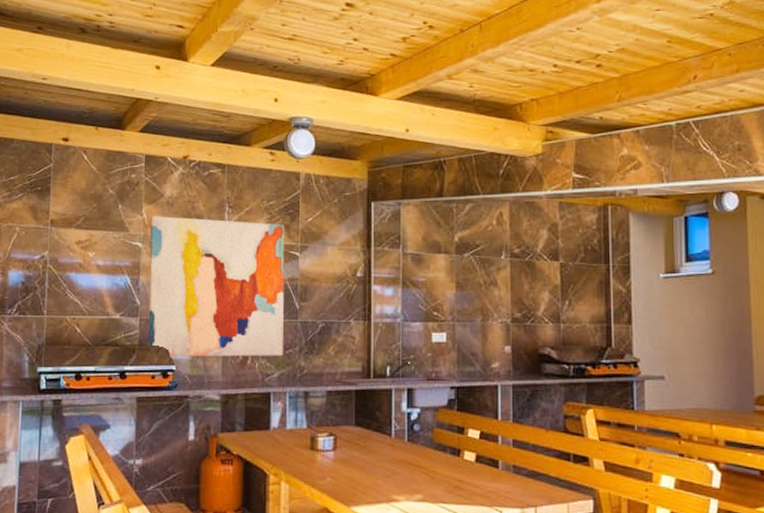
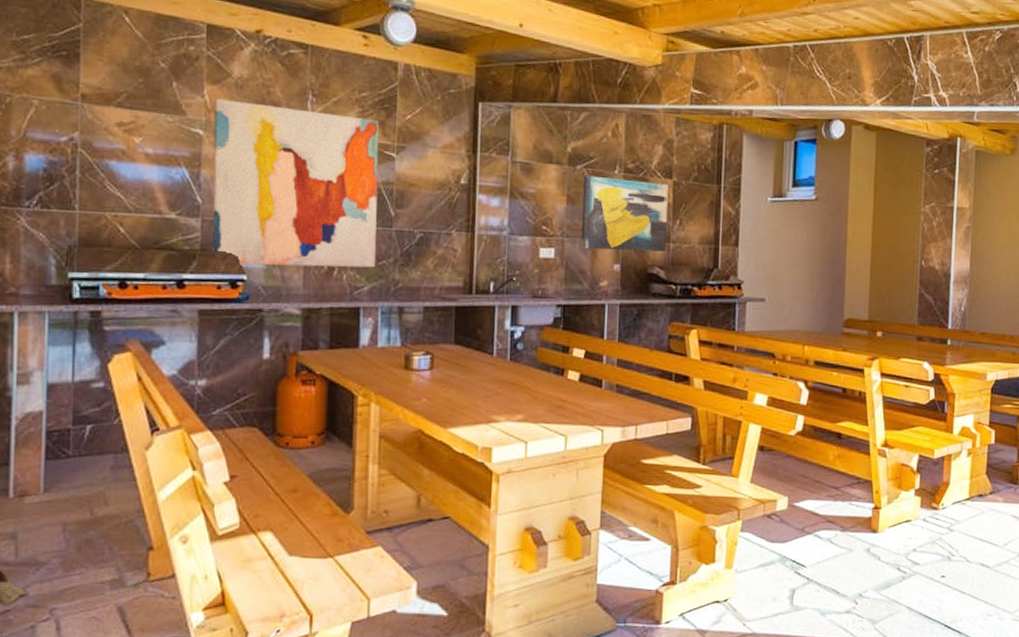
wall art: none [471,262,557,333] -> present [581,175,668,252]

